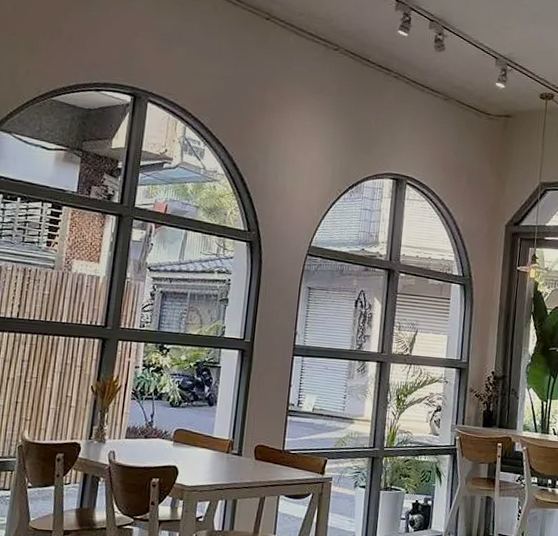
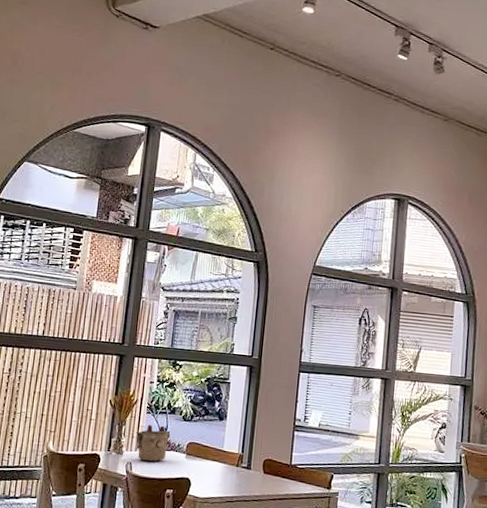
teapot: none [119,411,157,450] -> present [135,424,171,461]

